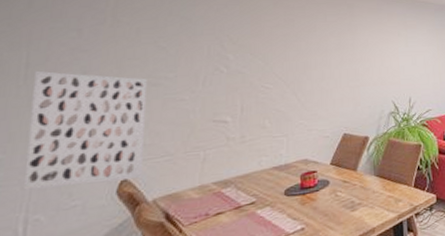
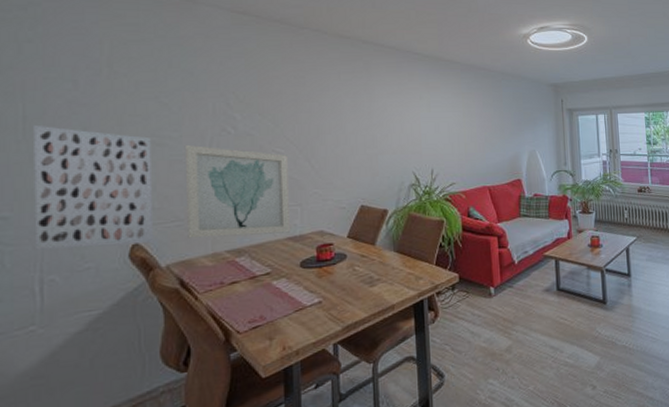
wall art: none [176,83,277,172] -> present [184,144,291,238]

